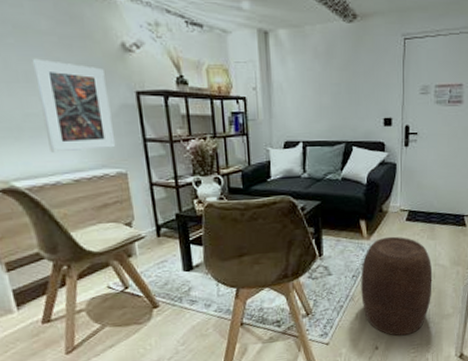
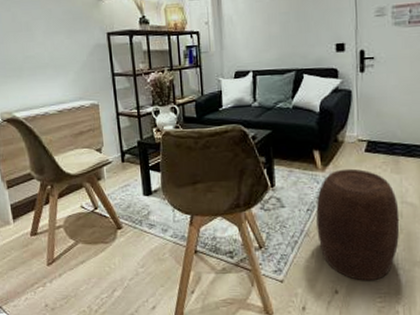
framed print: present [31,58,116,153] -> none [31,11,91,88]

